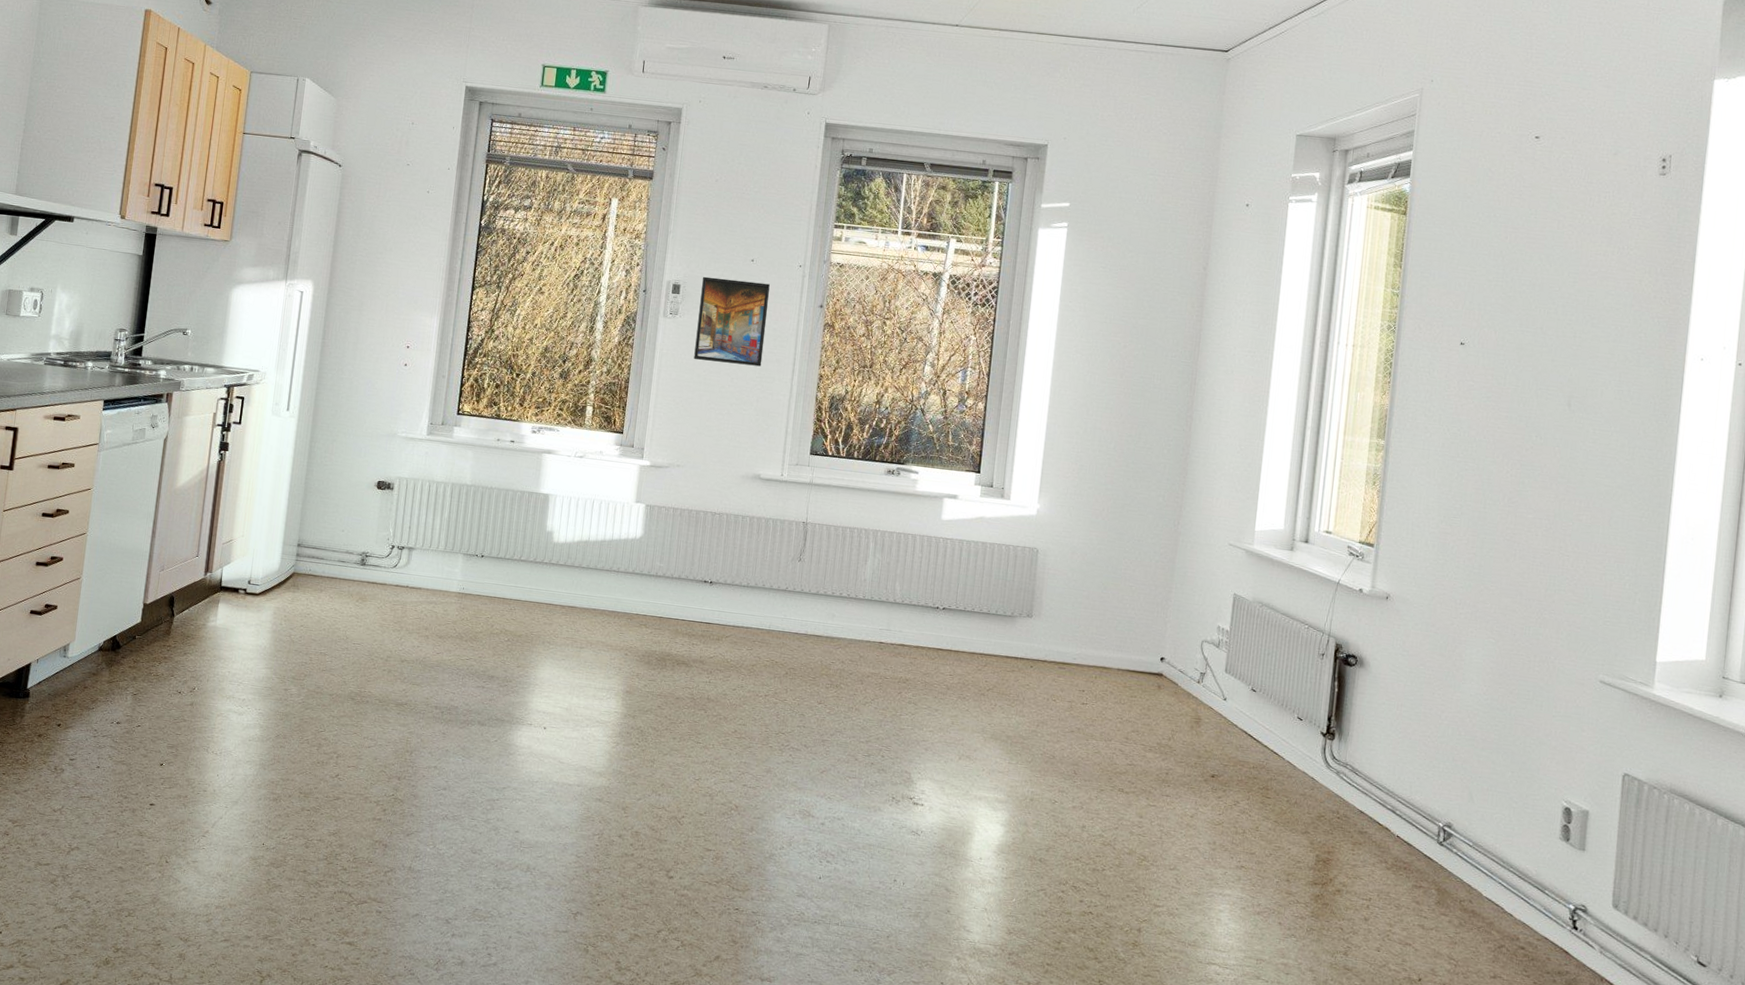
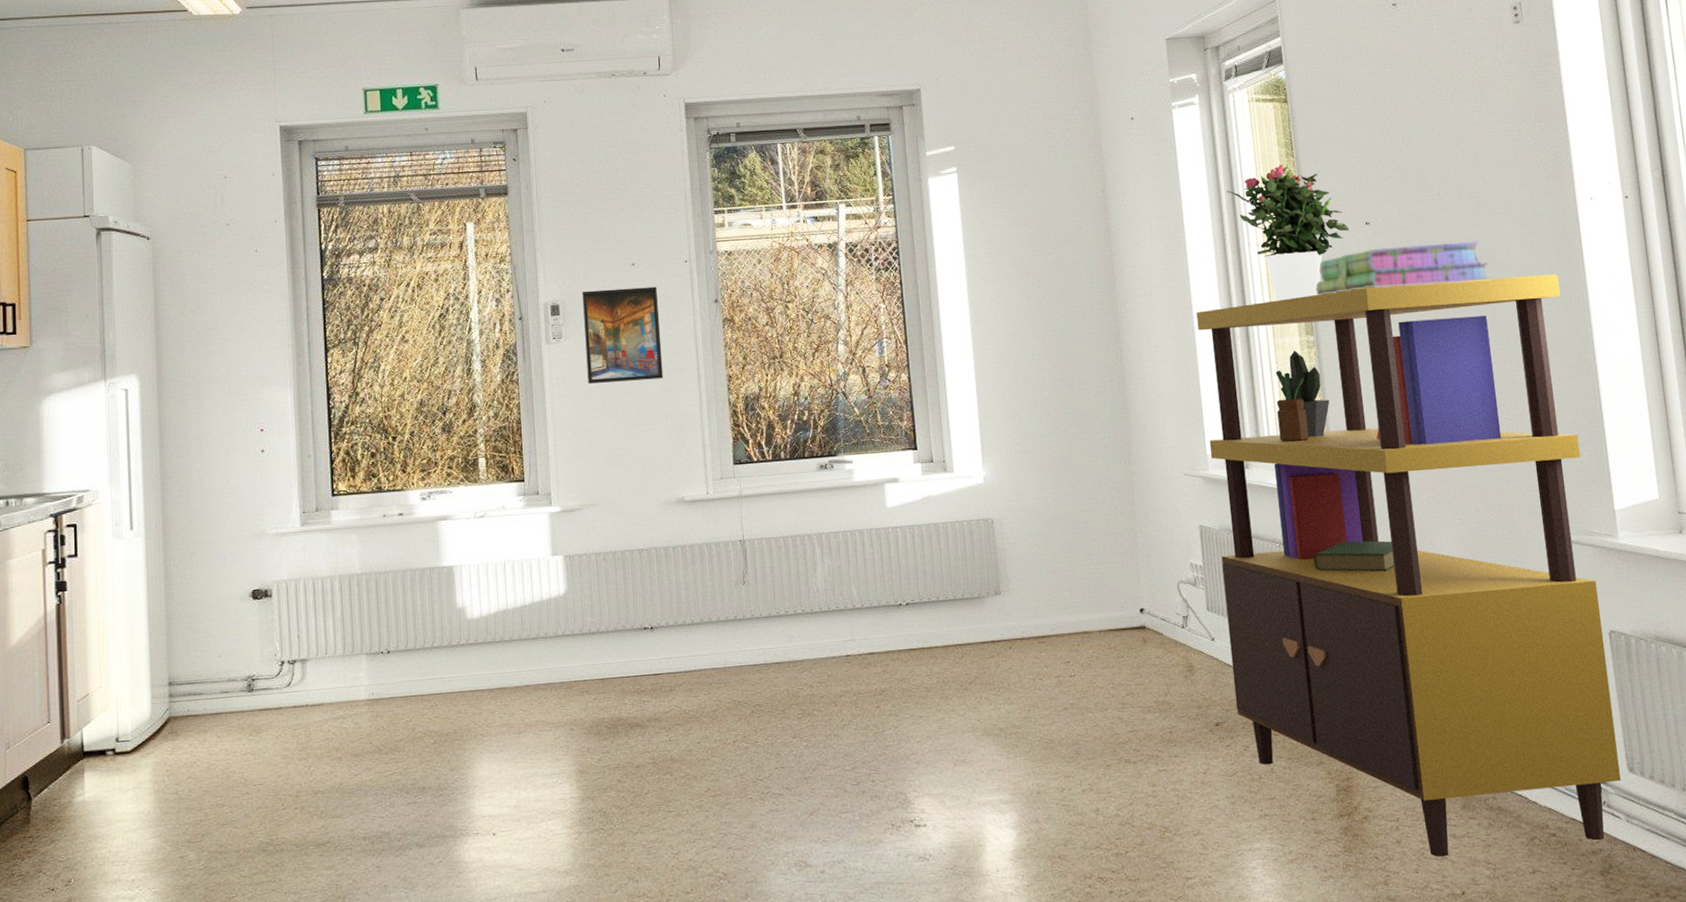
bookcase: none [1234,397,1649,964] -> present [1196,274,1621,858]
potted flower: none [1326,273,1443,403] -> present [1226,164,1350,301]
stack of books: none [1396,368,1580,419] -> present [1315,241,1491,295]

